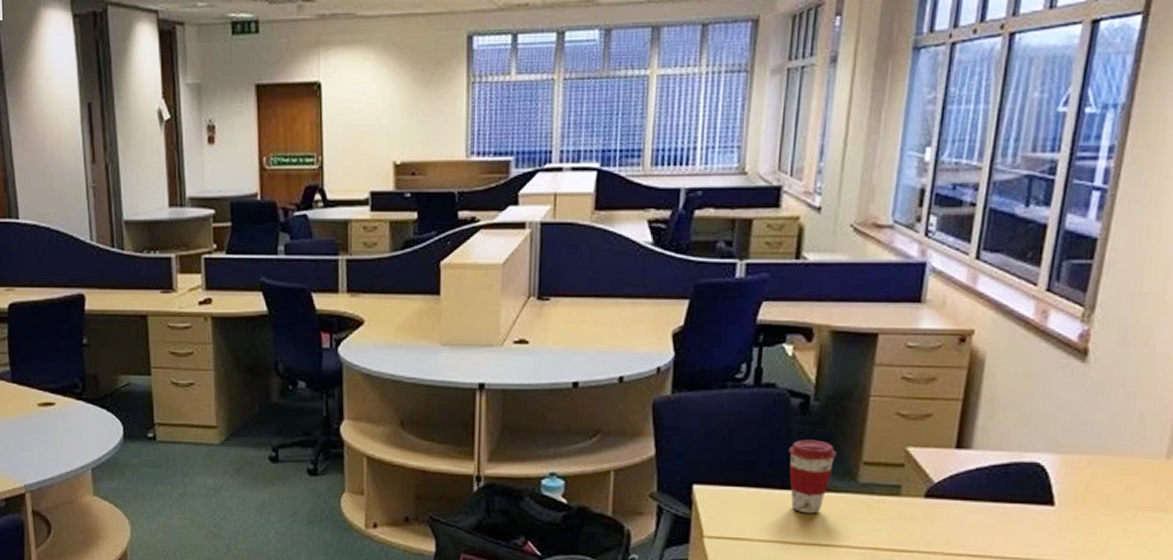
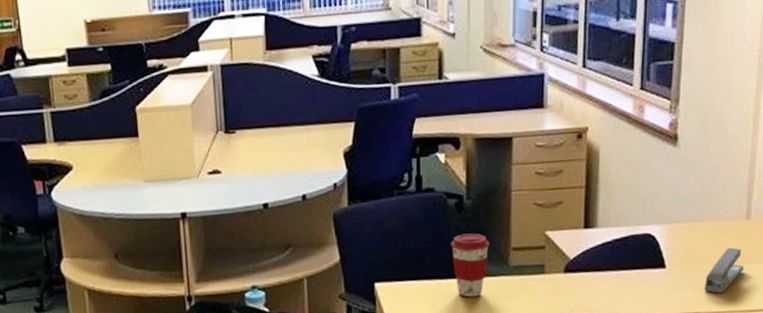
stapler: none [1101,490,1157,543] -> present [704,247,744,293]

